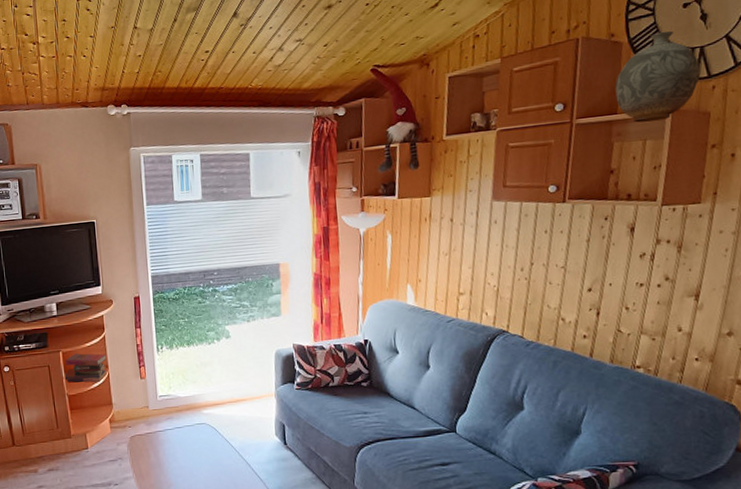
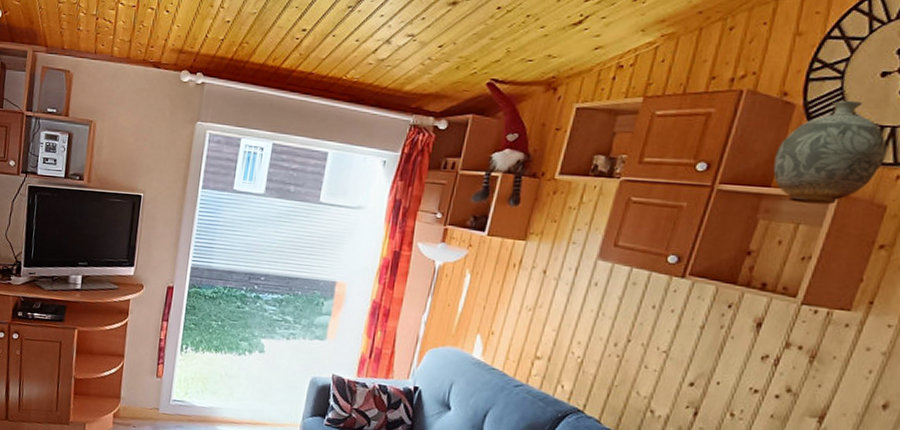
books: present [63,353,107,382] -> none [73,335,125,371]

